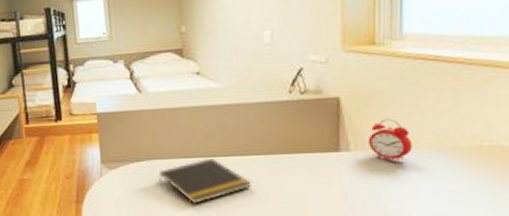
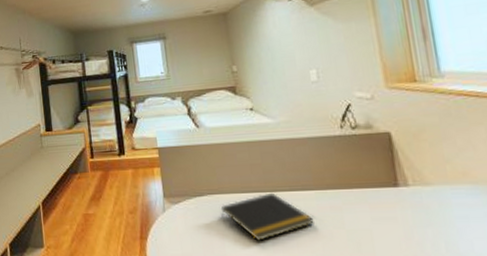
alarm clock: present [367,118,413,163] -> none [424,153,472,199]

